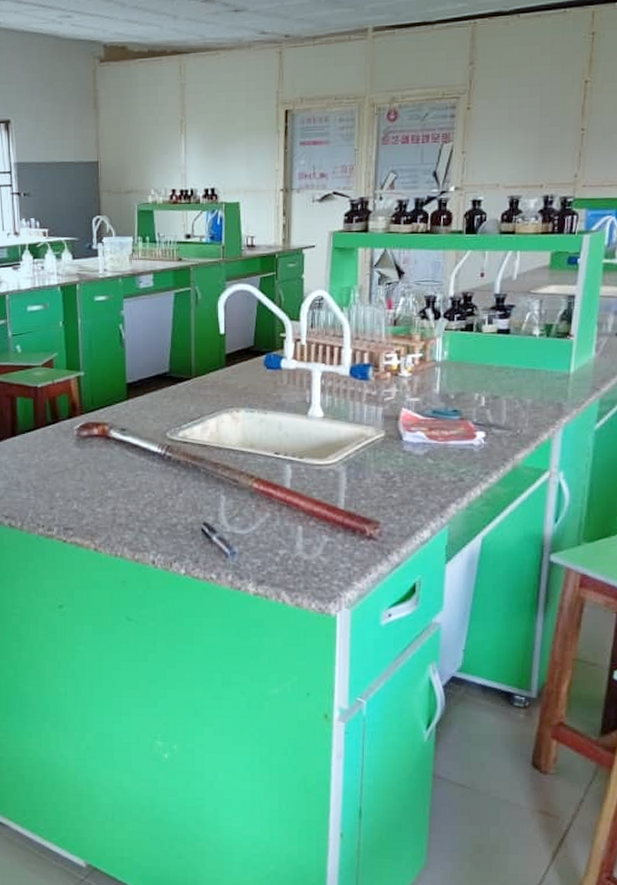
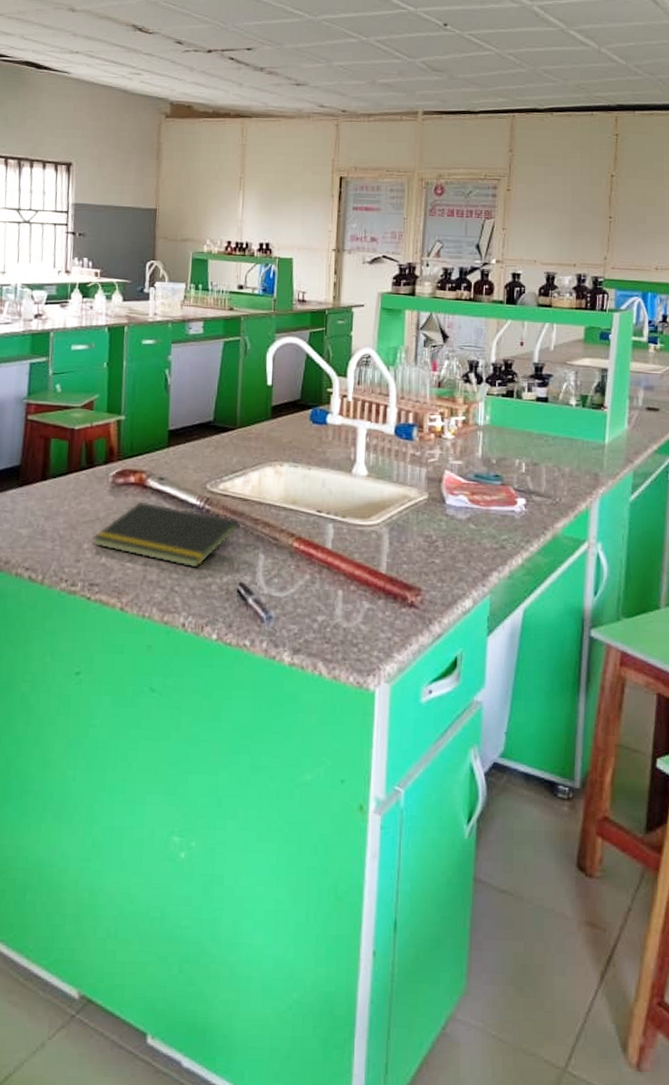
notepad: none [62,452,201,511] -> present [91,501,240,568]

